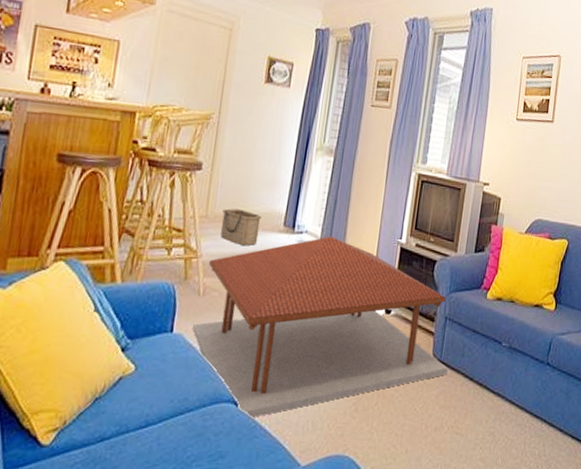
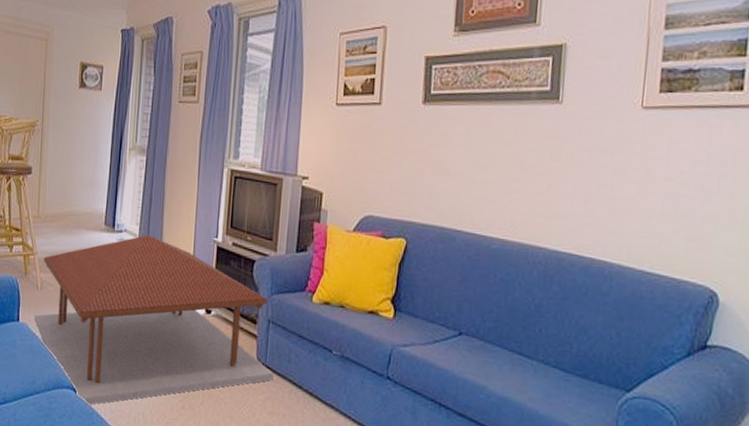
basket: present [221,208,263,246] -> none [51,209,86,244]

